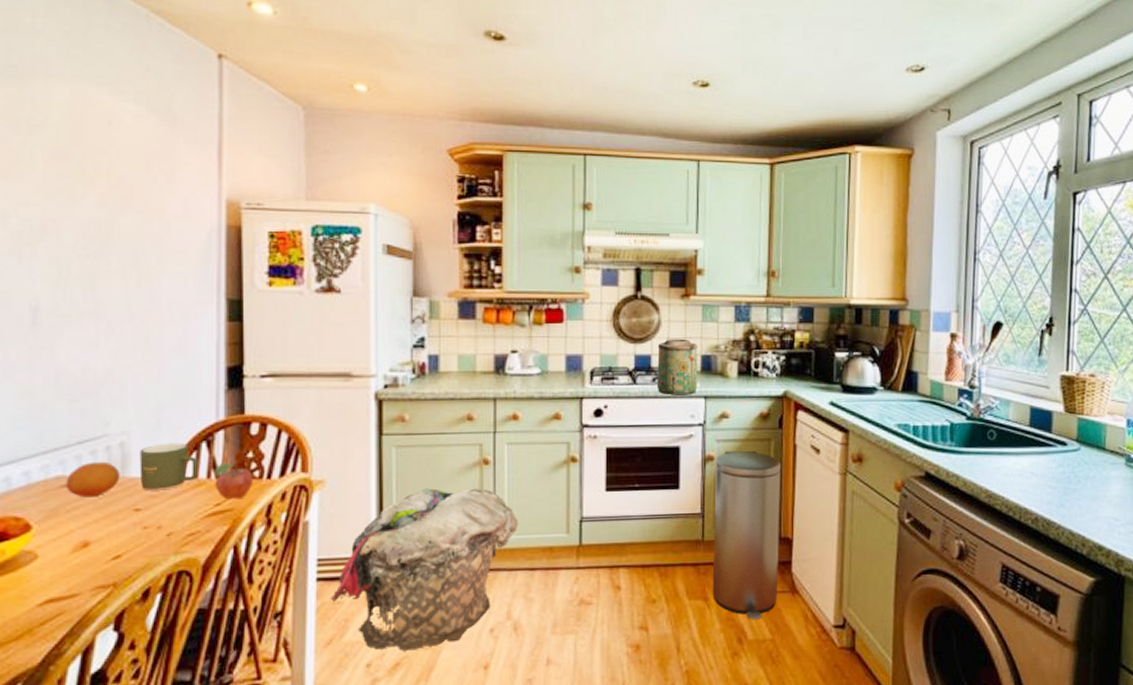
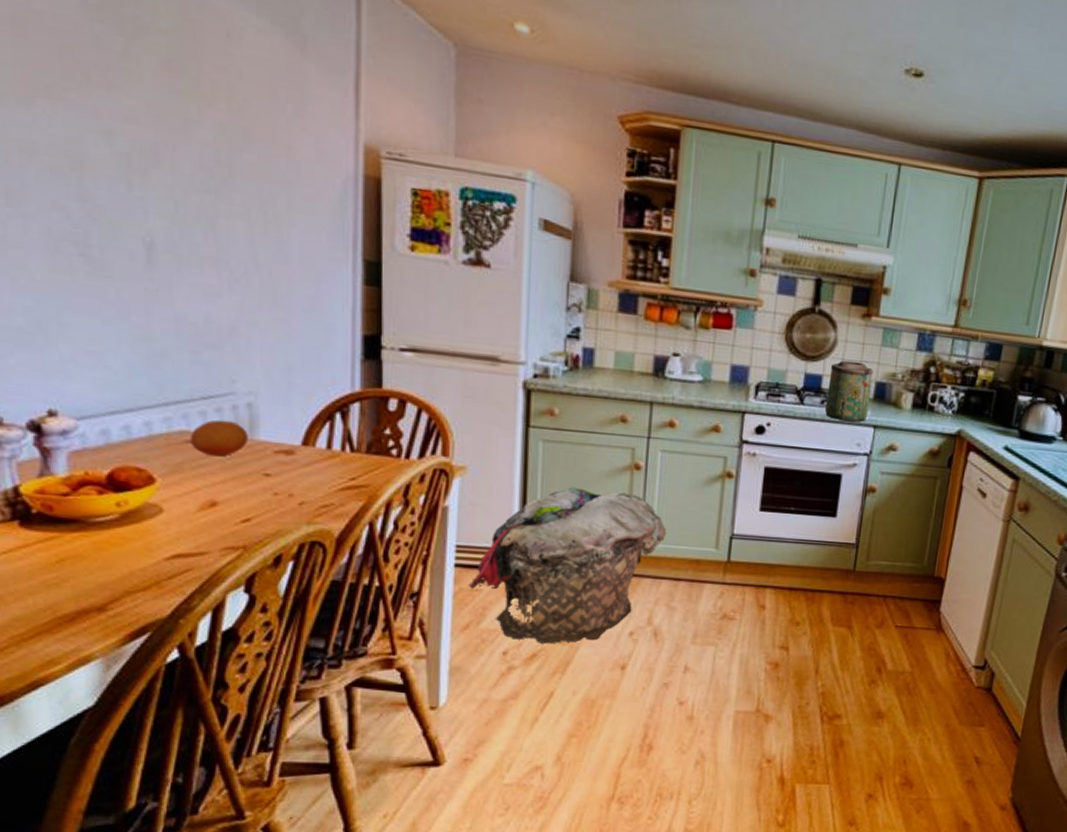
mug: present [139,443,198,491] -> none [269,409,332,458]
fruit: present [214,463,254,500] -> none [348,437,391,476]
pedal bin: present [712,450,781,620] -> none [857,484,944,653]

